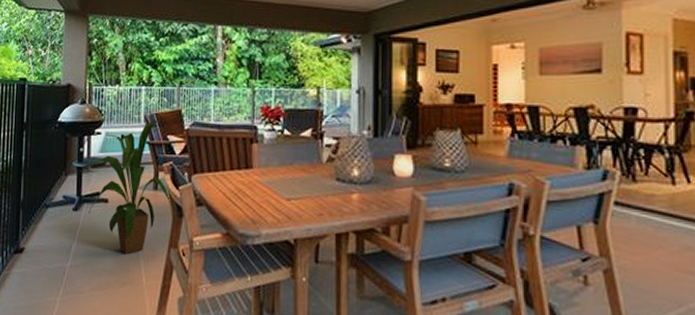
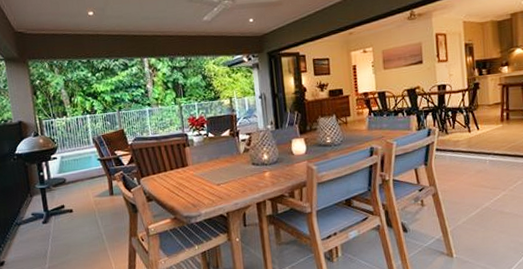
house plant: present [81,120,171,255] -> none [44,140,126,249]

